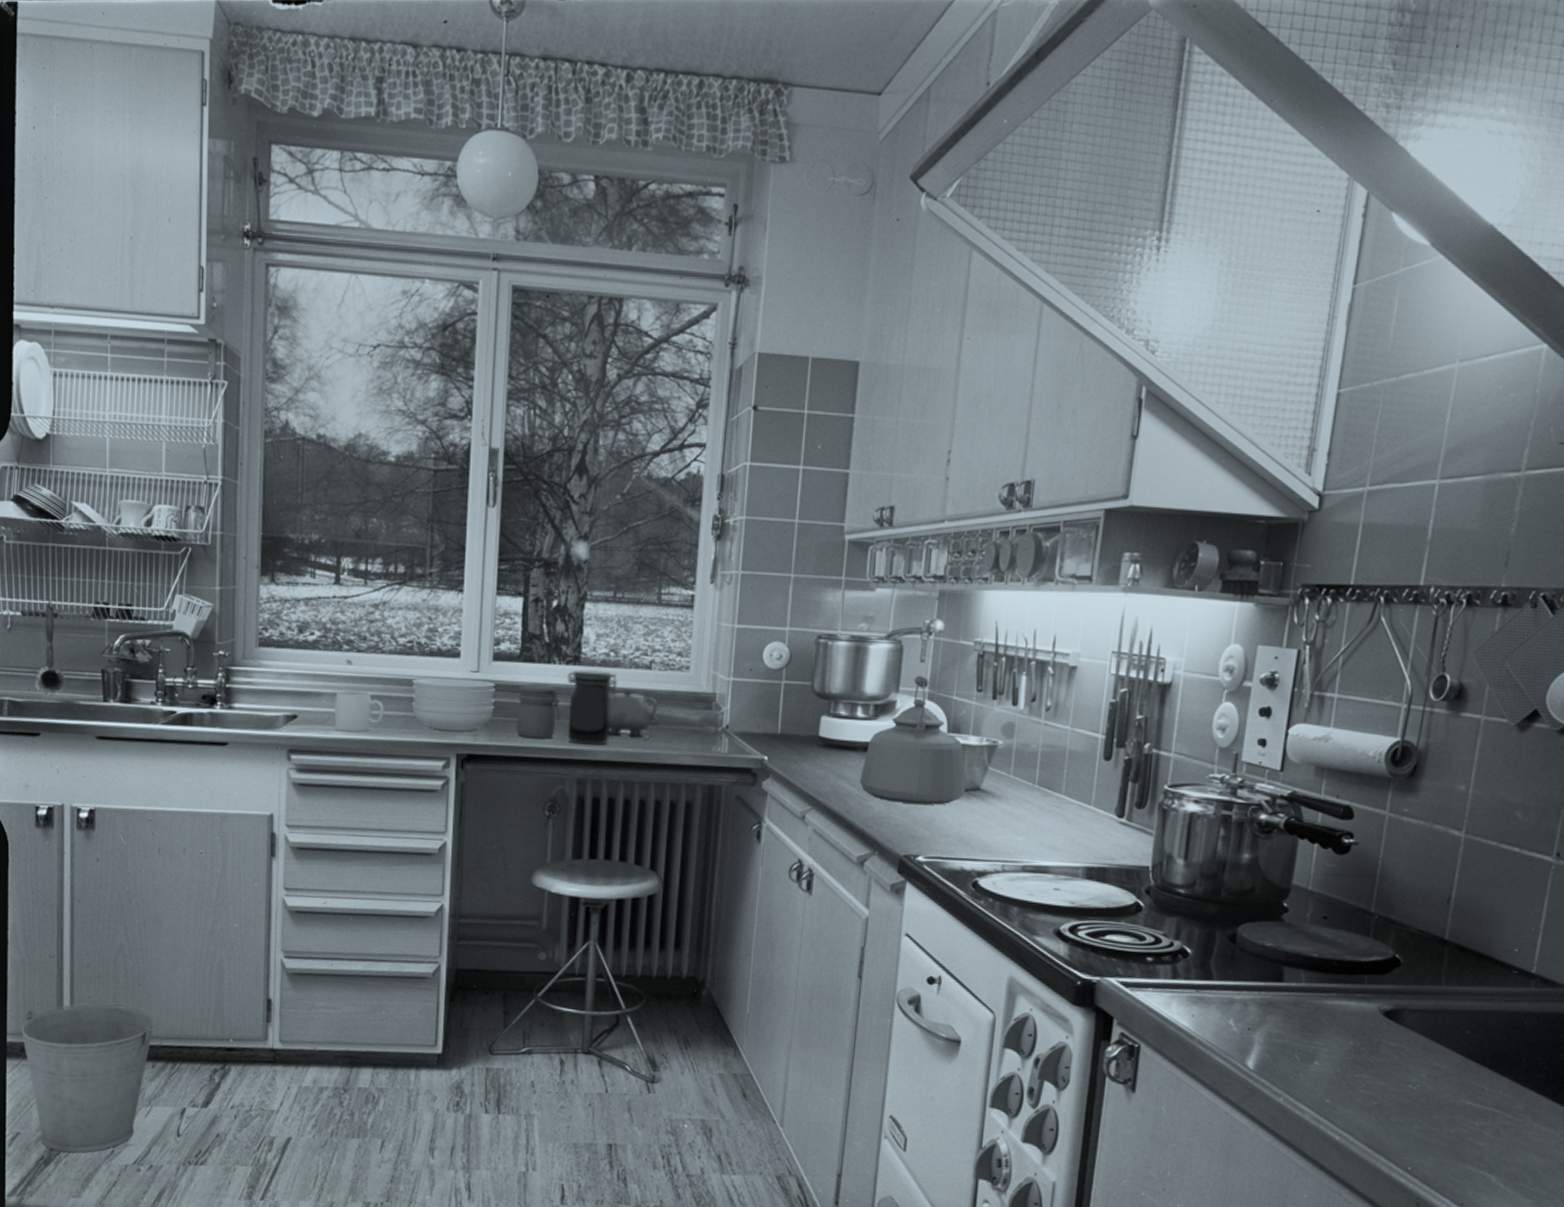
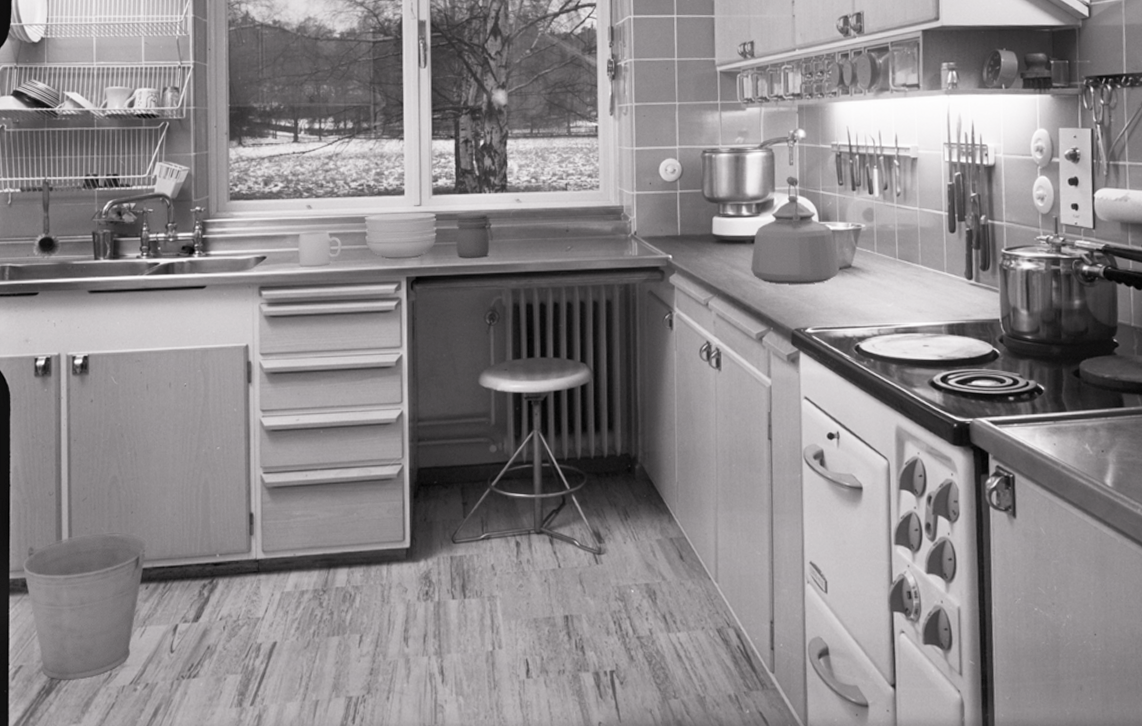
jar: present [567,669,618,747] -> none [497,195,540,260]
teapot: present [608,687,658,738] -> none [534,207,577,250]

